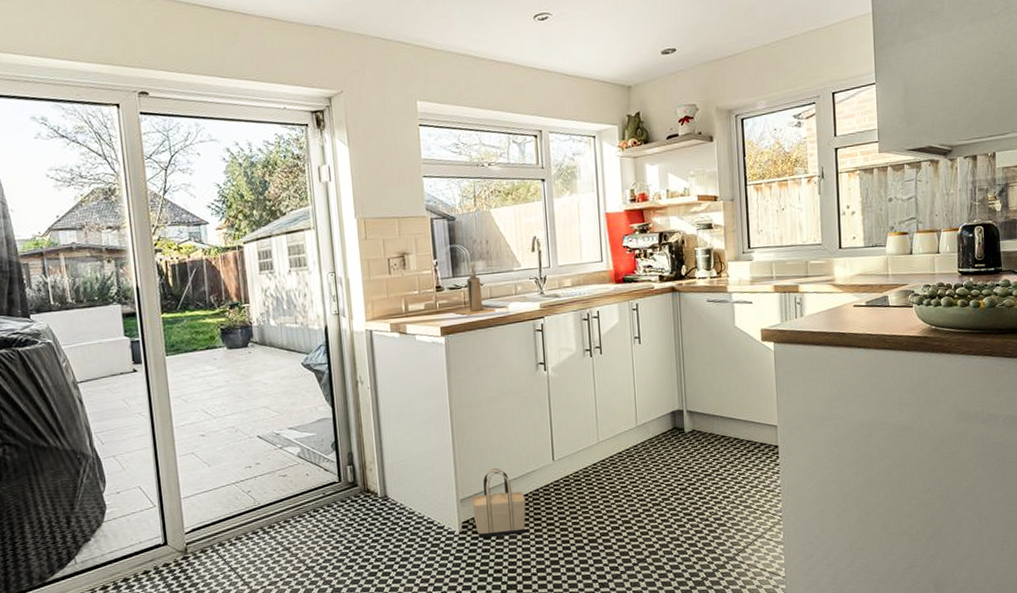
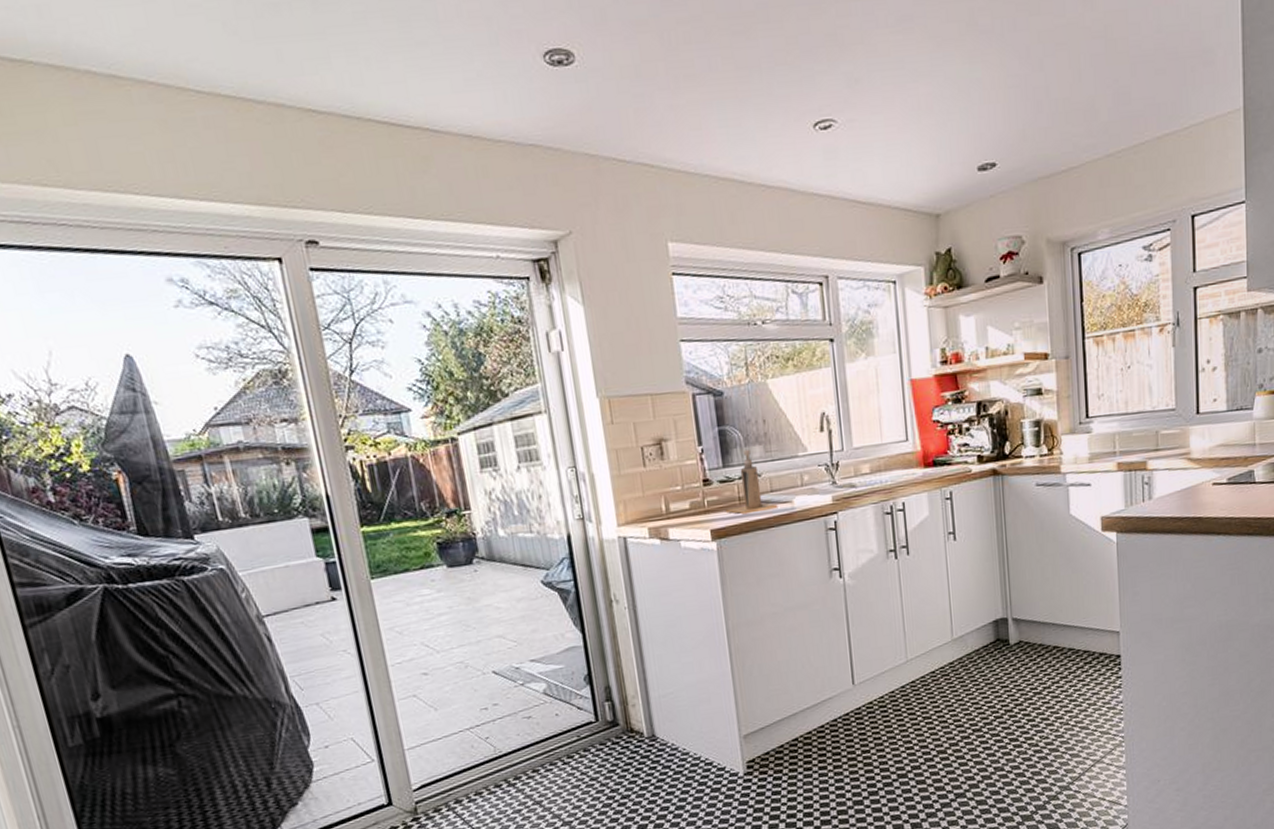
shopping bag: present [471,467,526,539] -> none [756,696,823,780]

